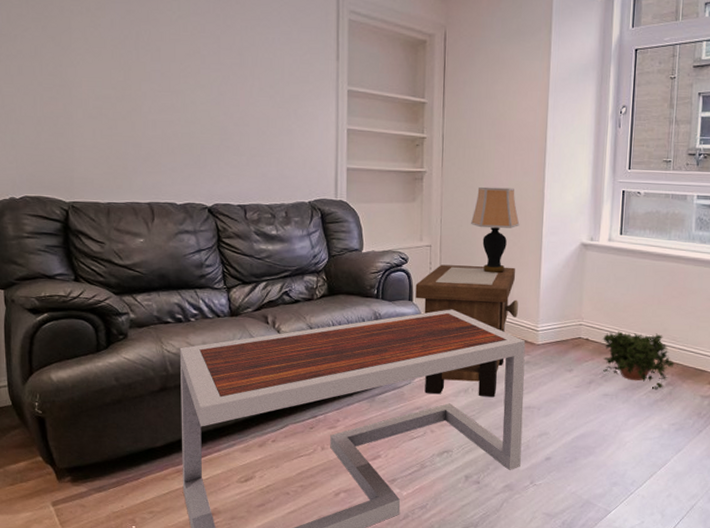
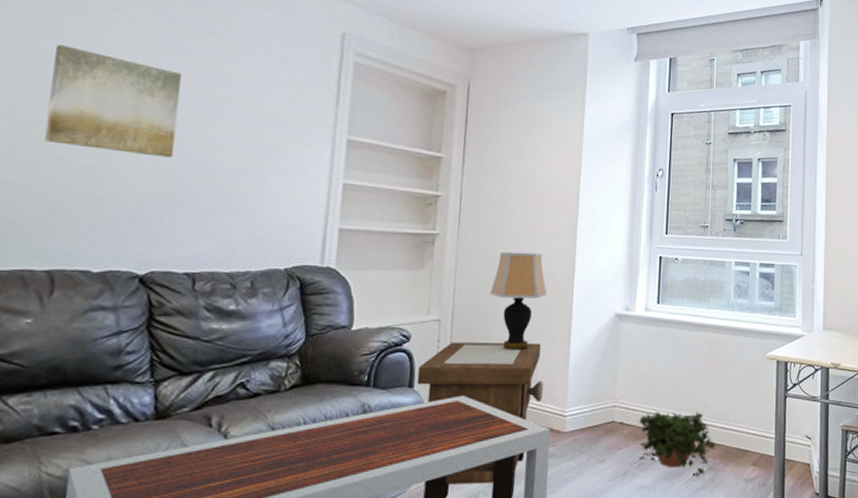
wall art: none [132,22,220,112] -> present [43,45,182,158]

